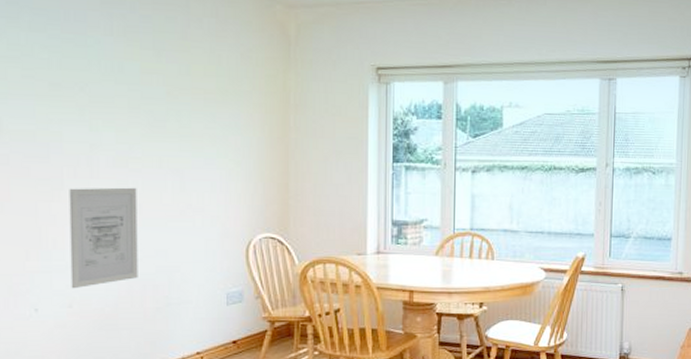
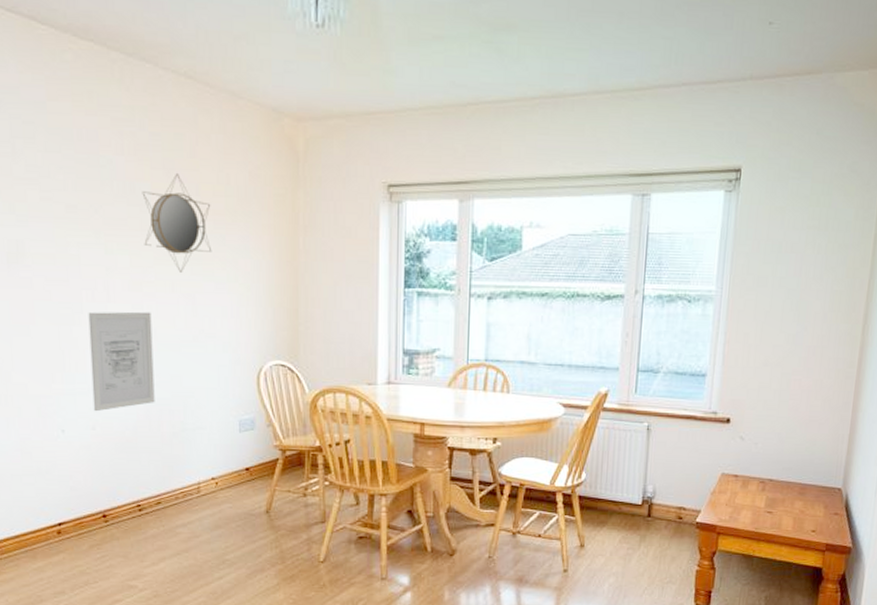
home mirror: none [130,54,202,149] -> present [142,174,212,272]

